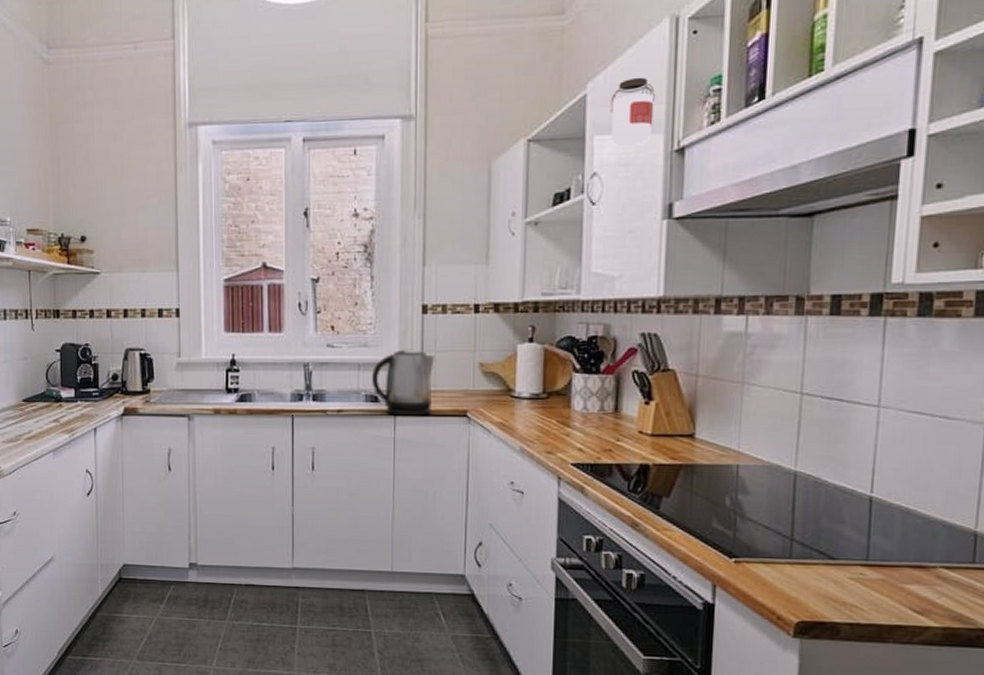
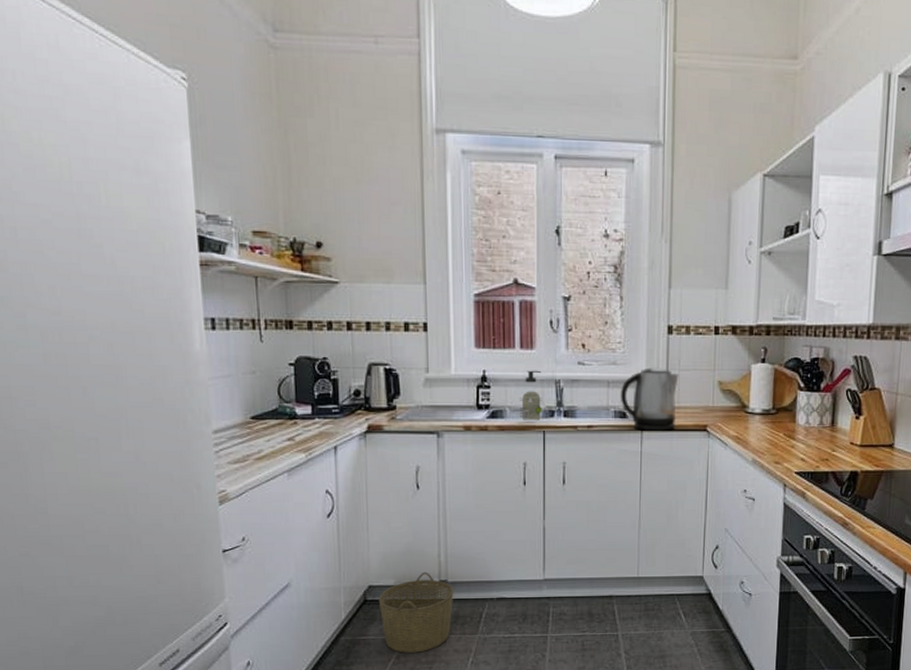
basket: none [132,553,203,634] -> present [378,572,454,653]
soap dispenser: none [268,353,291,404] -> present [520,370,542,420]
jar: present [610,77,656,147] -> none [833,125,871,188]

